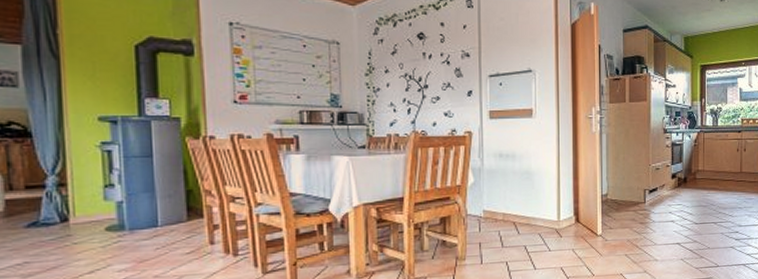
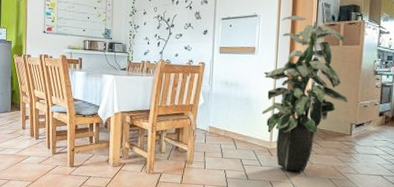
indoor plant: none [545,70,640,252] -> present [261,16,348,172]

